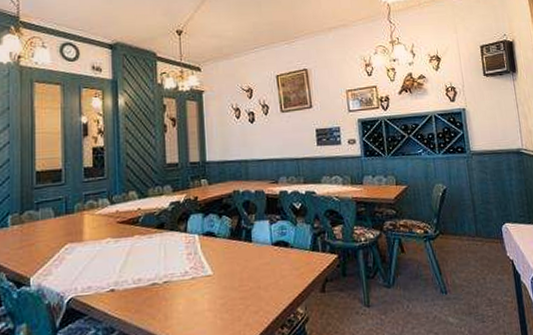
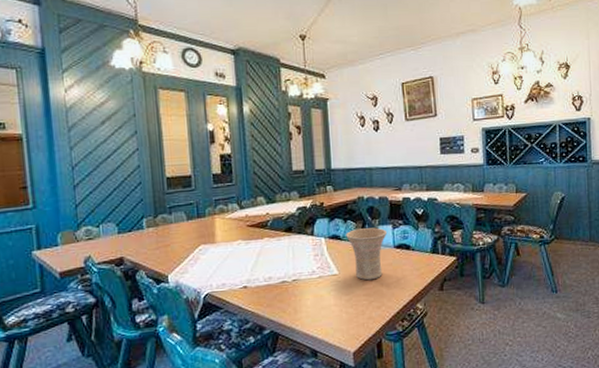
vase: none [221,223,264,282] -> present [346,227,387,281]

